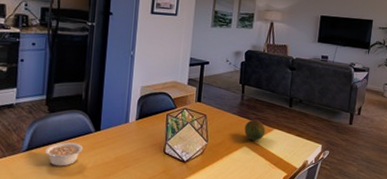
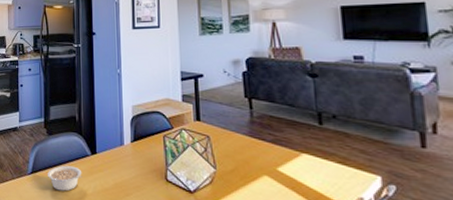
fruit: present [244,119,266,141] -> none [260,141,291,169]

